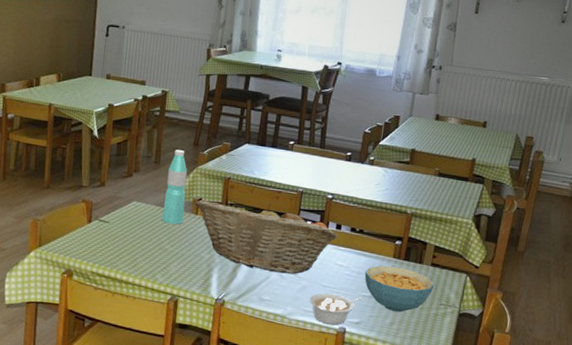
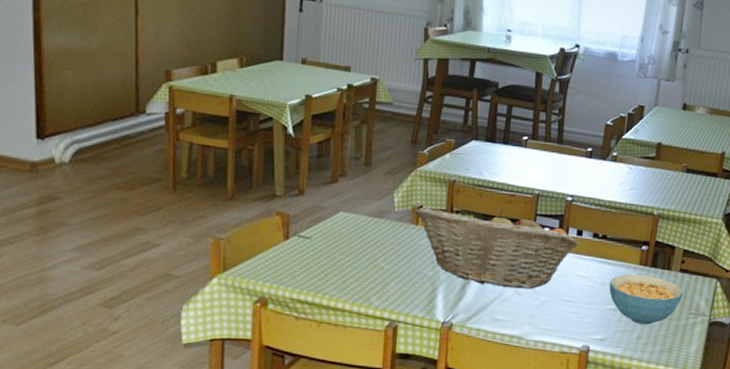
water bottle: present [162,150,188,225] -> none [375,149,405,238]
legume: present [309,293,362,325] -> none [548,308,606,343]

